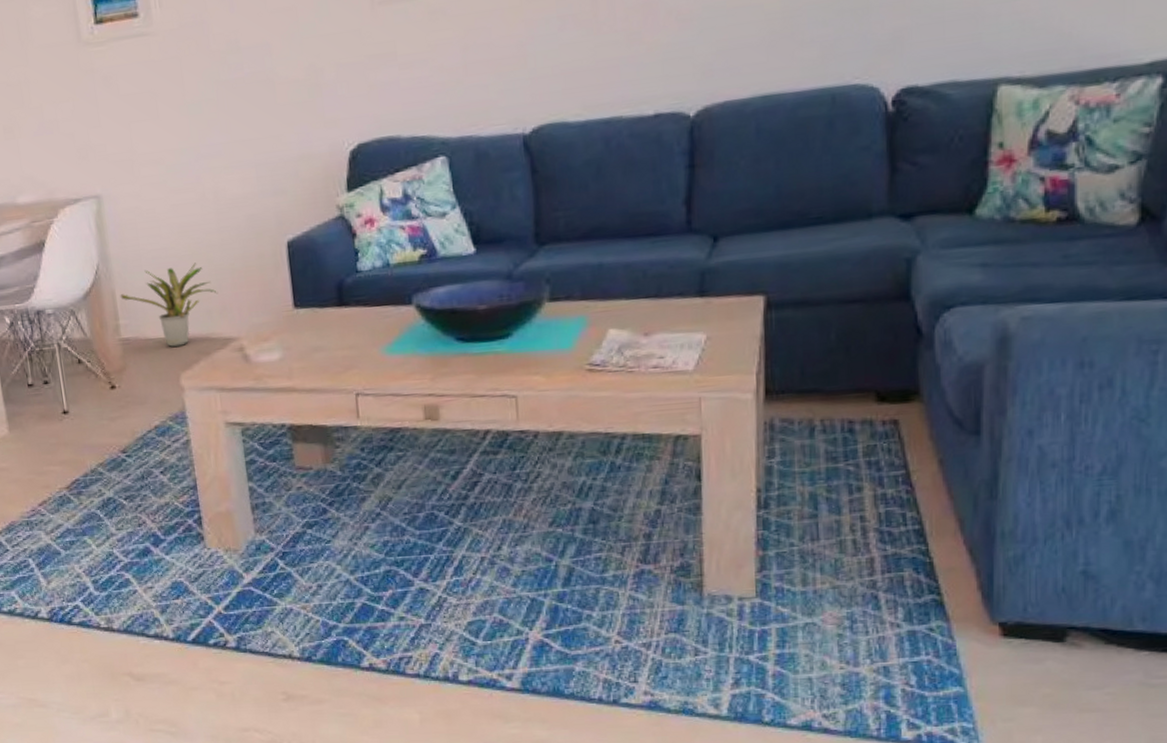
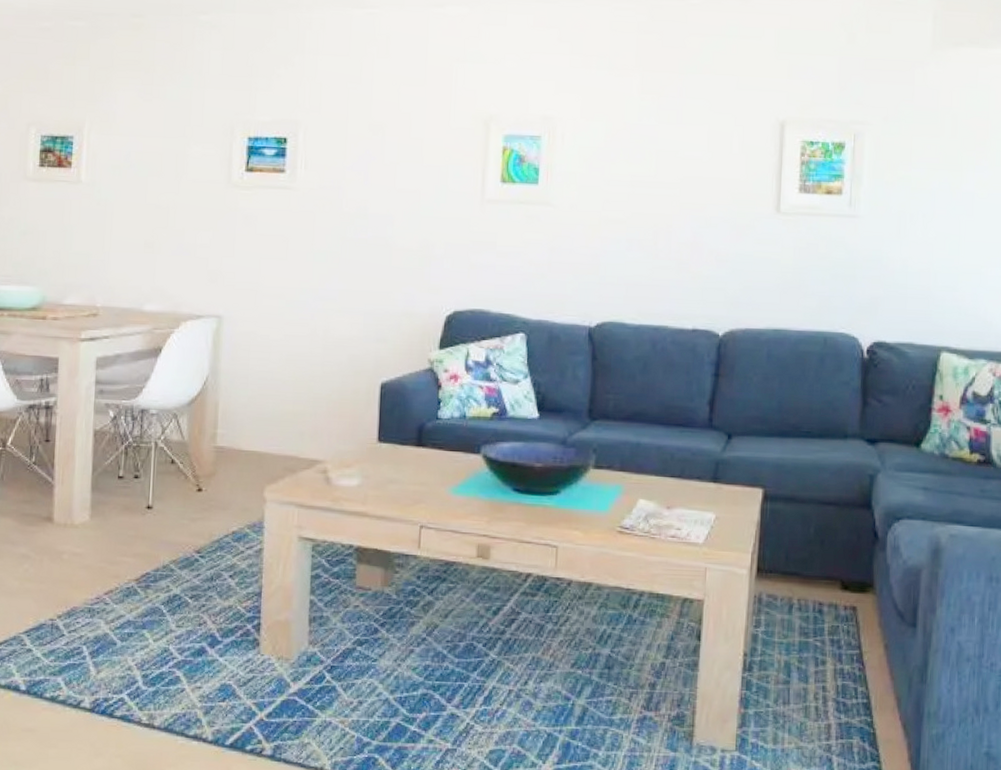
potted plant: present [120,263,219,347] -> none [222,387,313,461]

